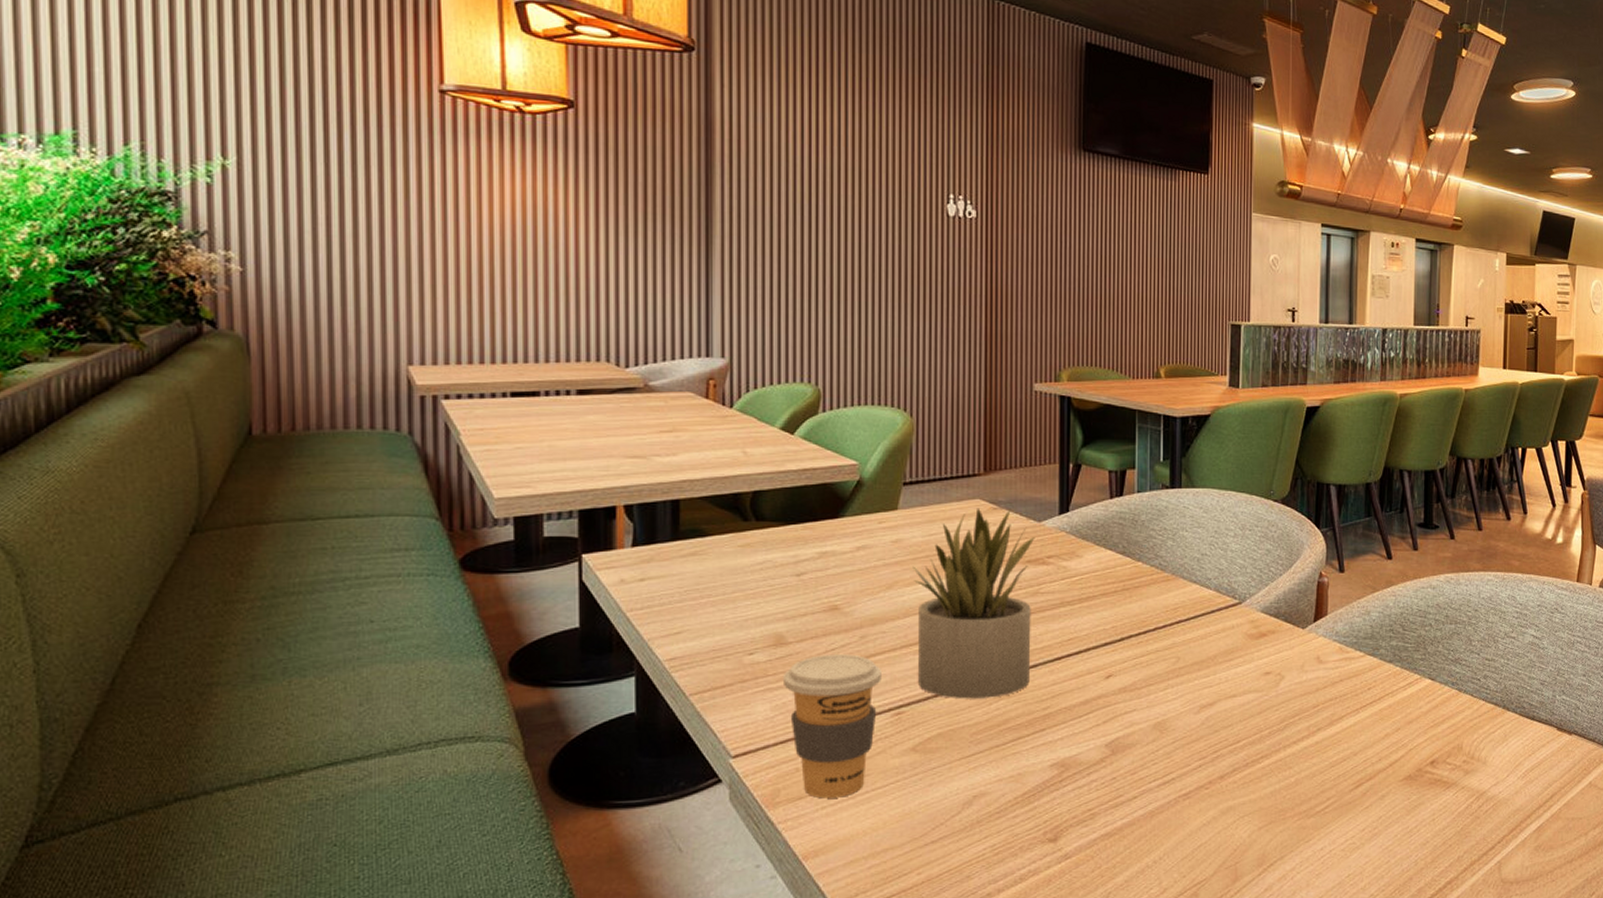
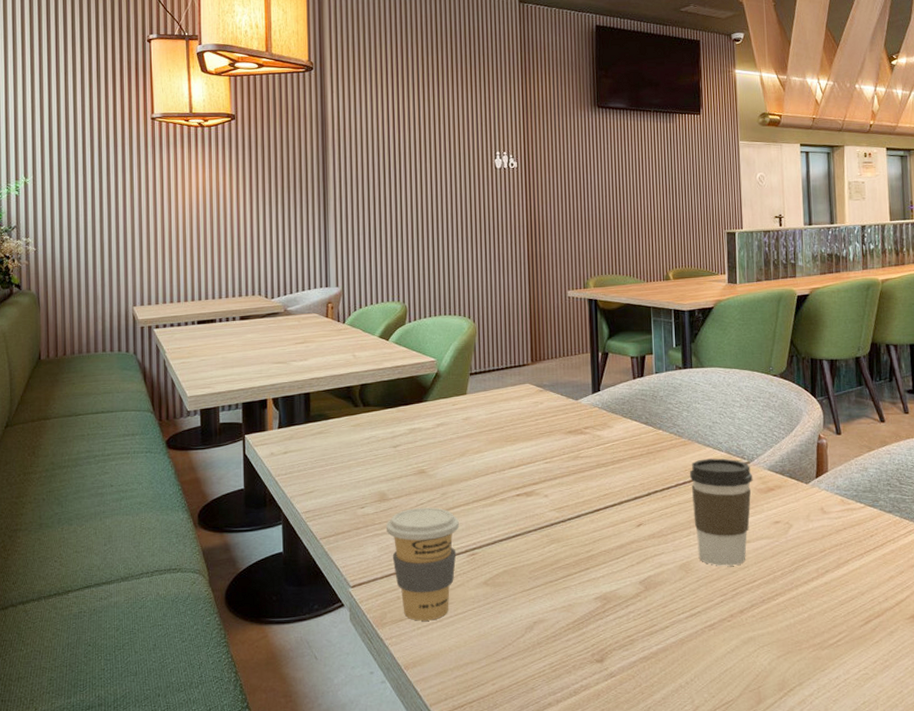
succulent plant: present [912,508,1035,699] -> none [479,390,575,543]
coffee cup: none [1171,597,1244,725] -> present [689,458,753,566]

